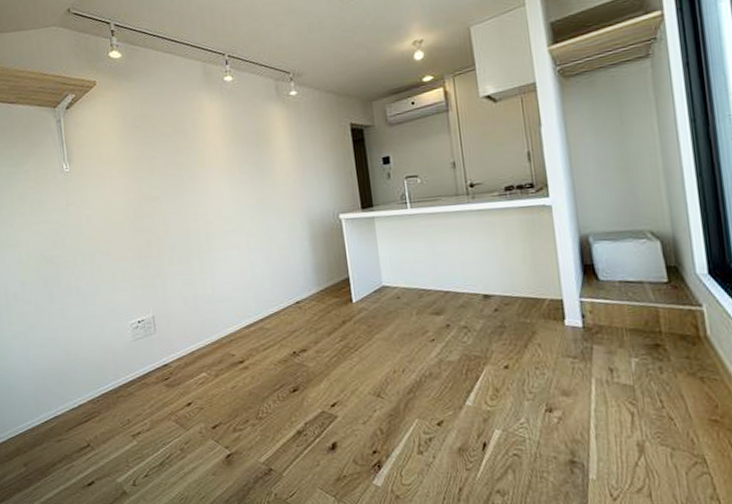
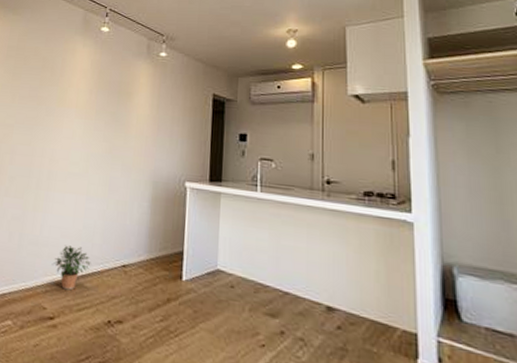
potted plant: none [230,295,267,335] -> present [52,245,91,290]

